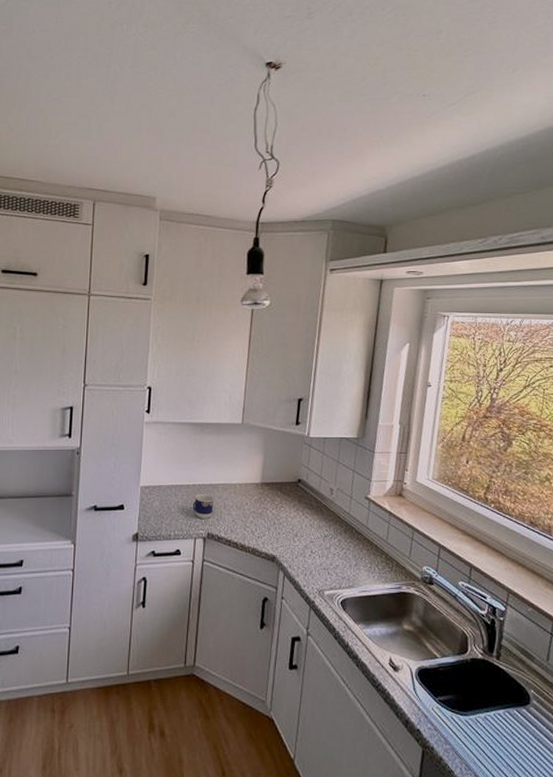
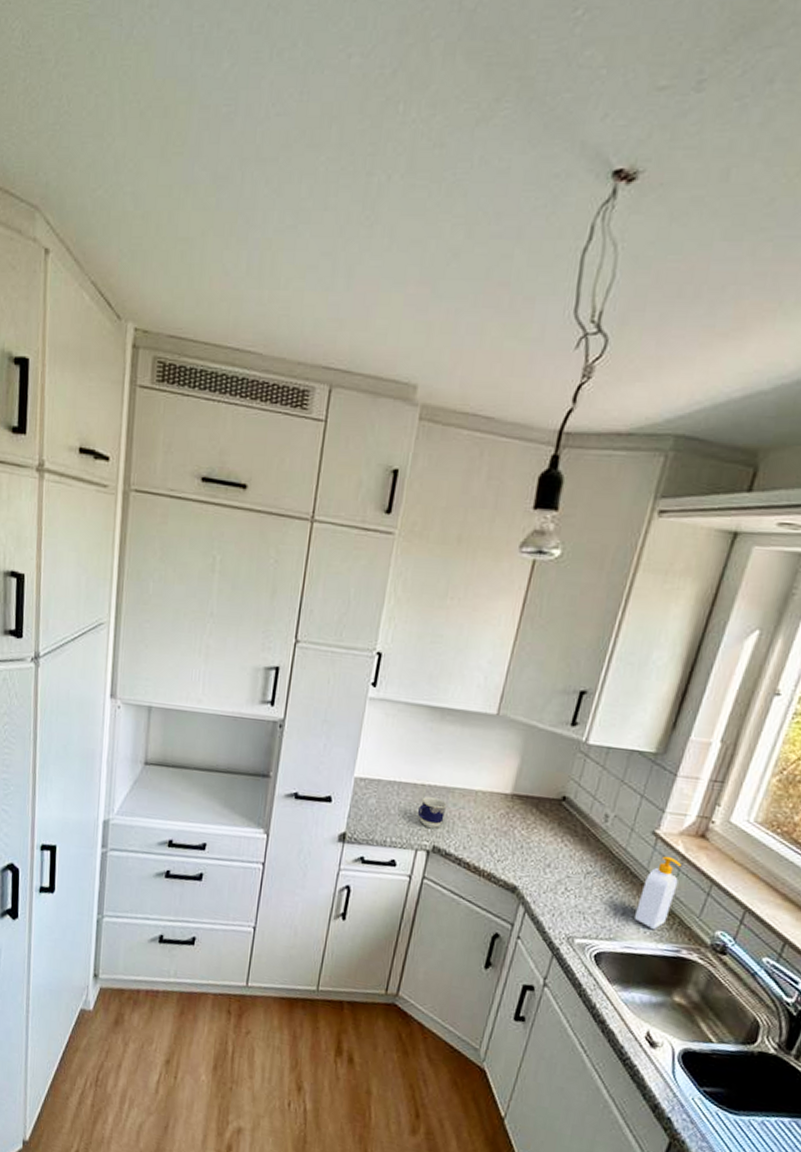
soap bottle: none [364,514,391,573] -> present [633,856,683,929]

